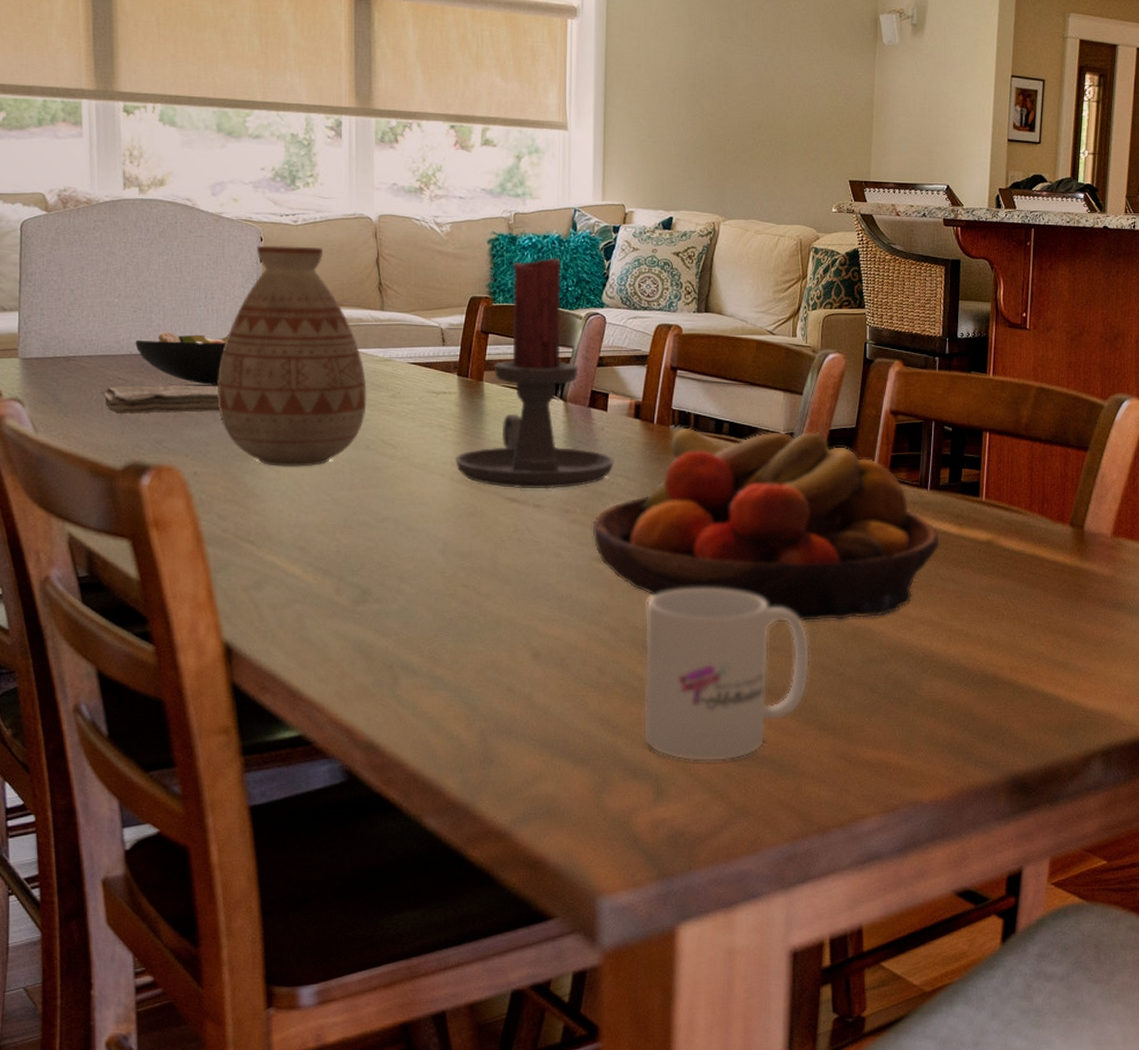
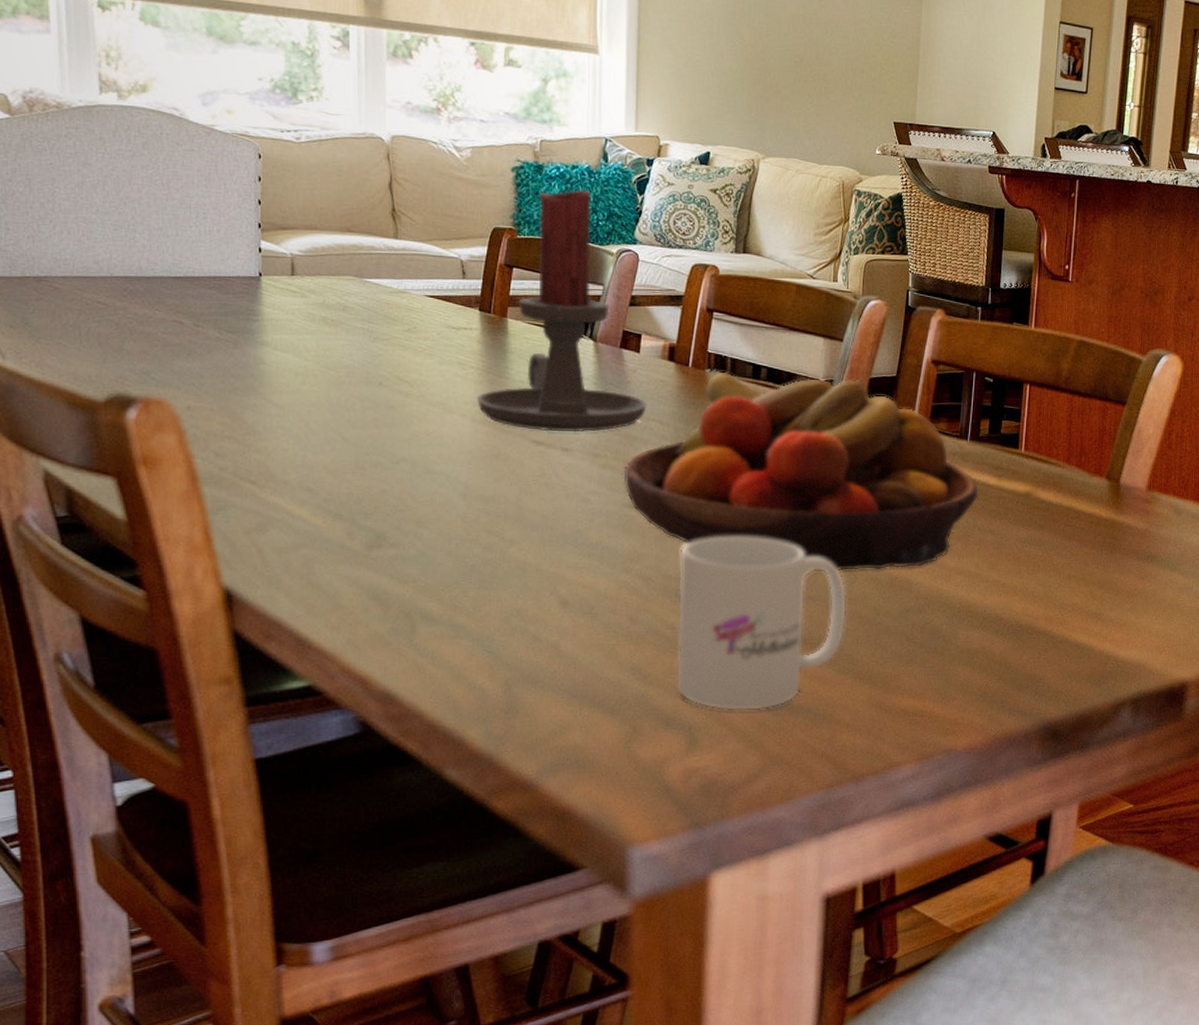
washcloth: present [100,385,220,415] -> none [77,310,215,343]
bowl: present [135,332,229,385] -> none [117,254,224,313]
vase: present [217,245,367,467] -> none [212,162,380,404]

